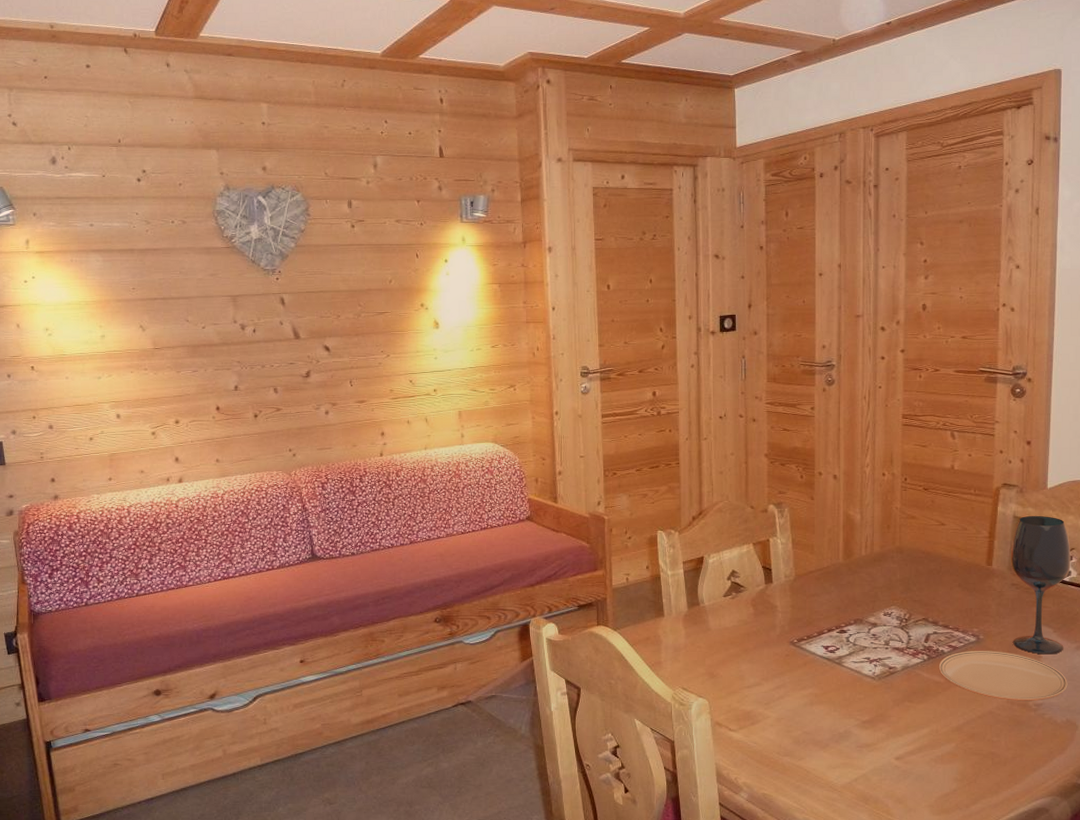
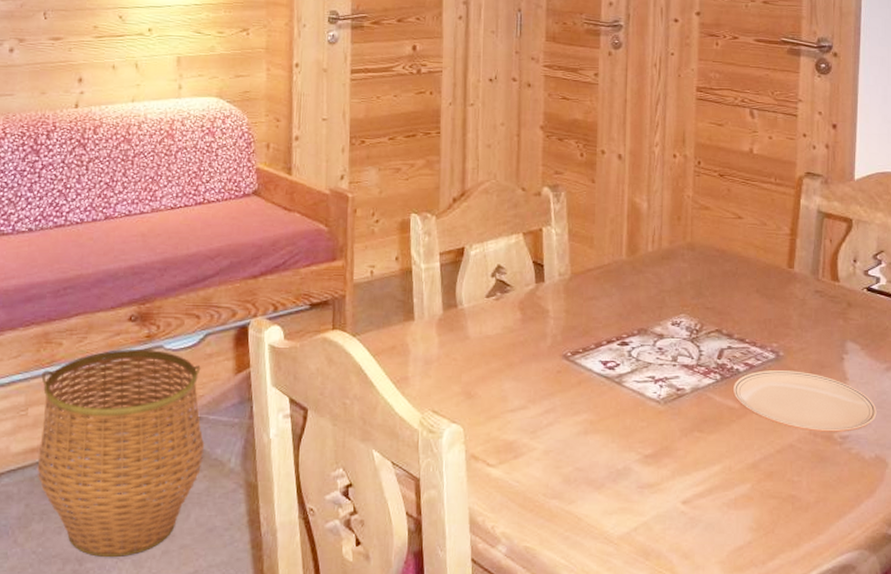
basket: none [370,644,500,801] -> present [37,350,205,557]
wineglass: present [1010,515,1071,655] -> none [814,210,880,376]

